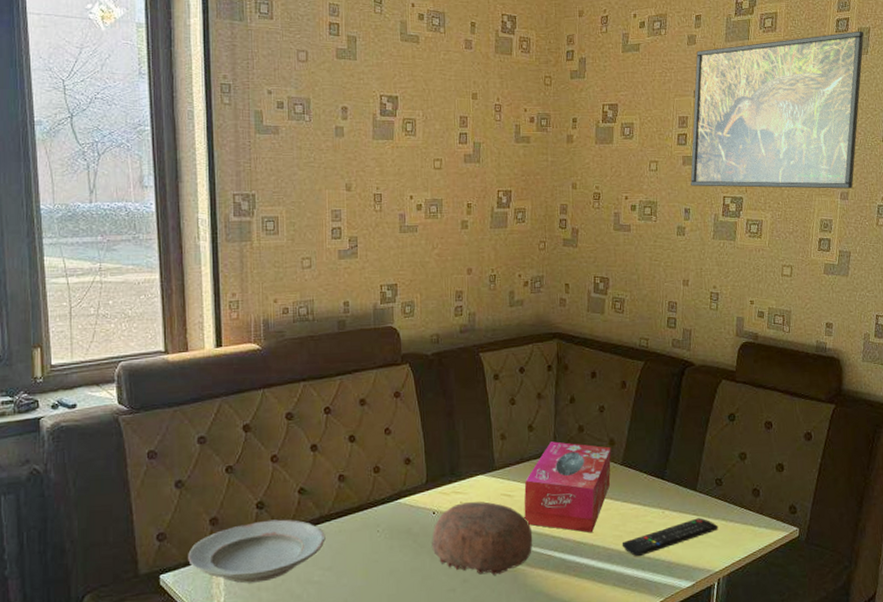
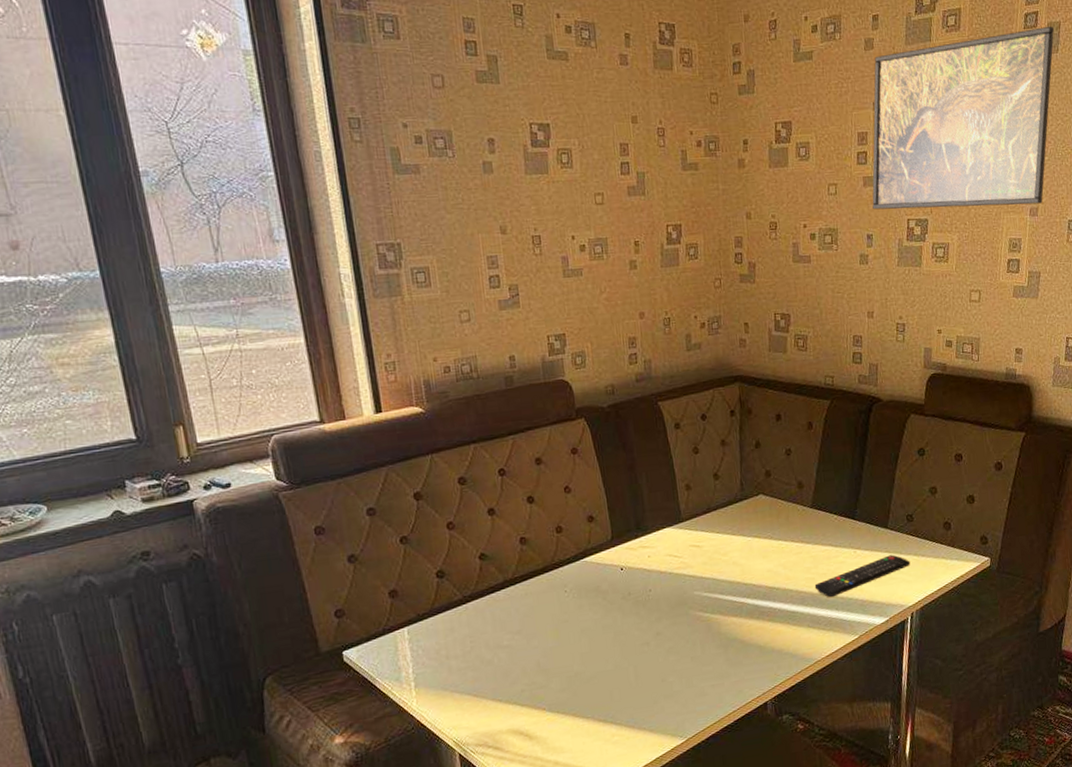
plate: present [188,519,326,584] -> none [370,586,512,654]
decorative bowl: present [432,501,533,575] -> none [621,554,725,627]
tissue box: present [524,441,612,533] -> none [713,488,801,578]

